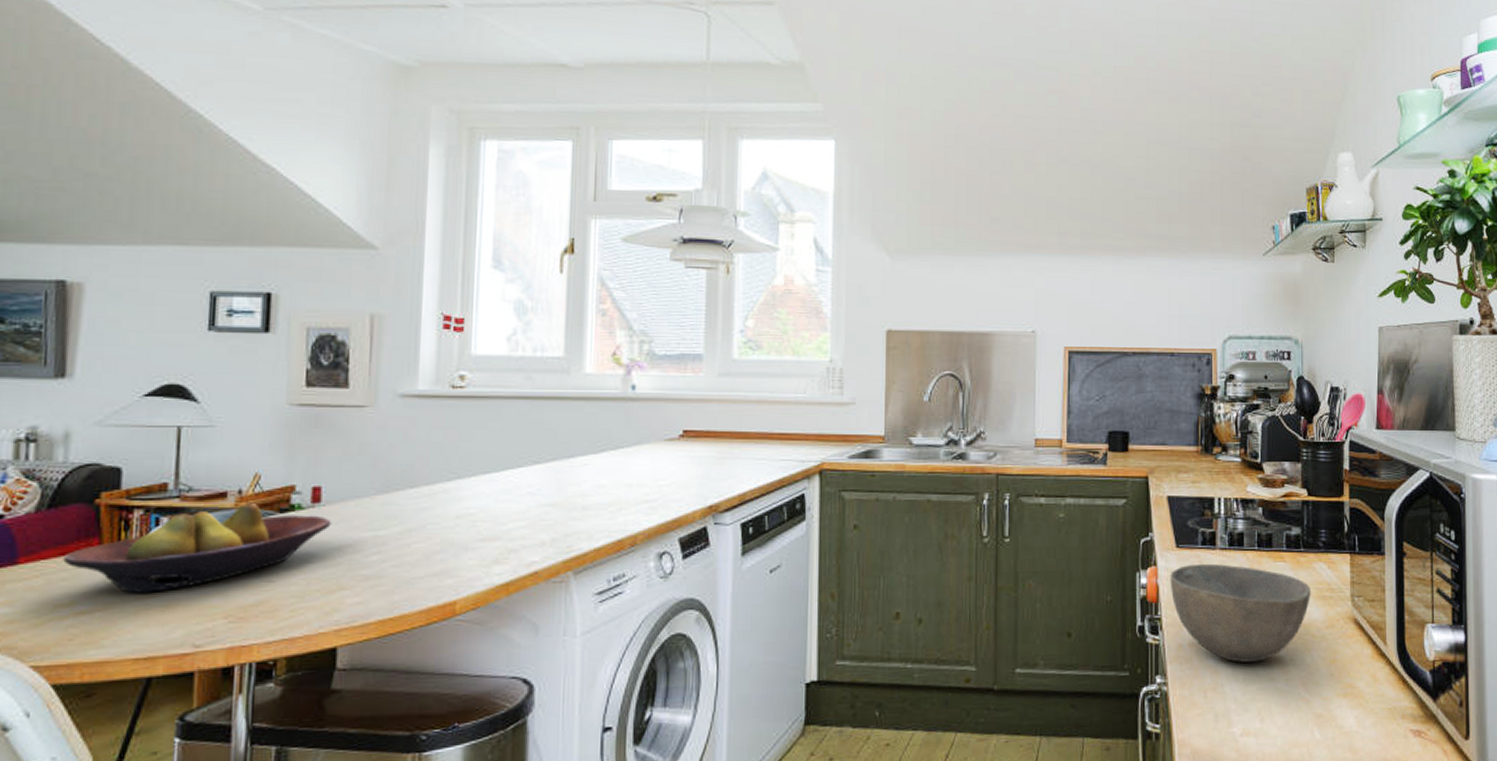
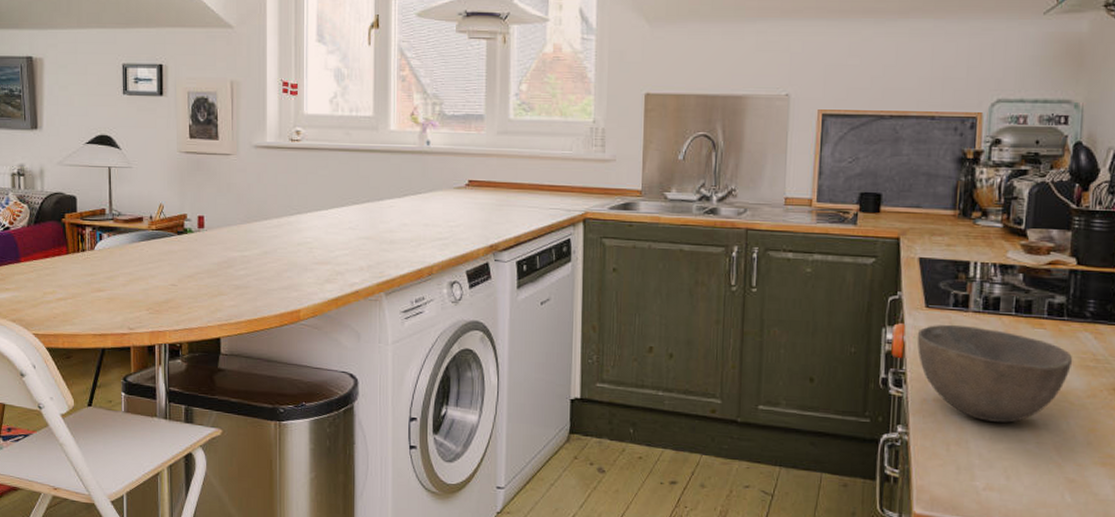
fruit bowl: present [63,502,332,593] -> none [46,225,212,288]

